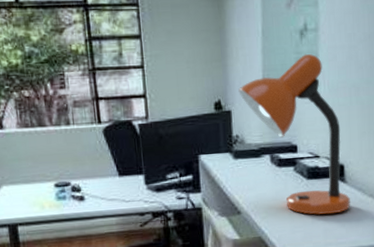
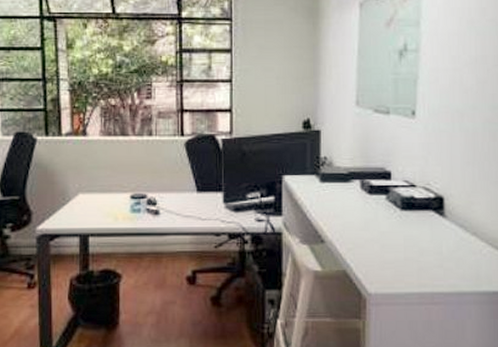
desk lamp: present [238,53,351,215] -> none [329,74,450,252]

